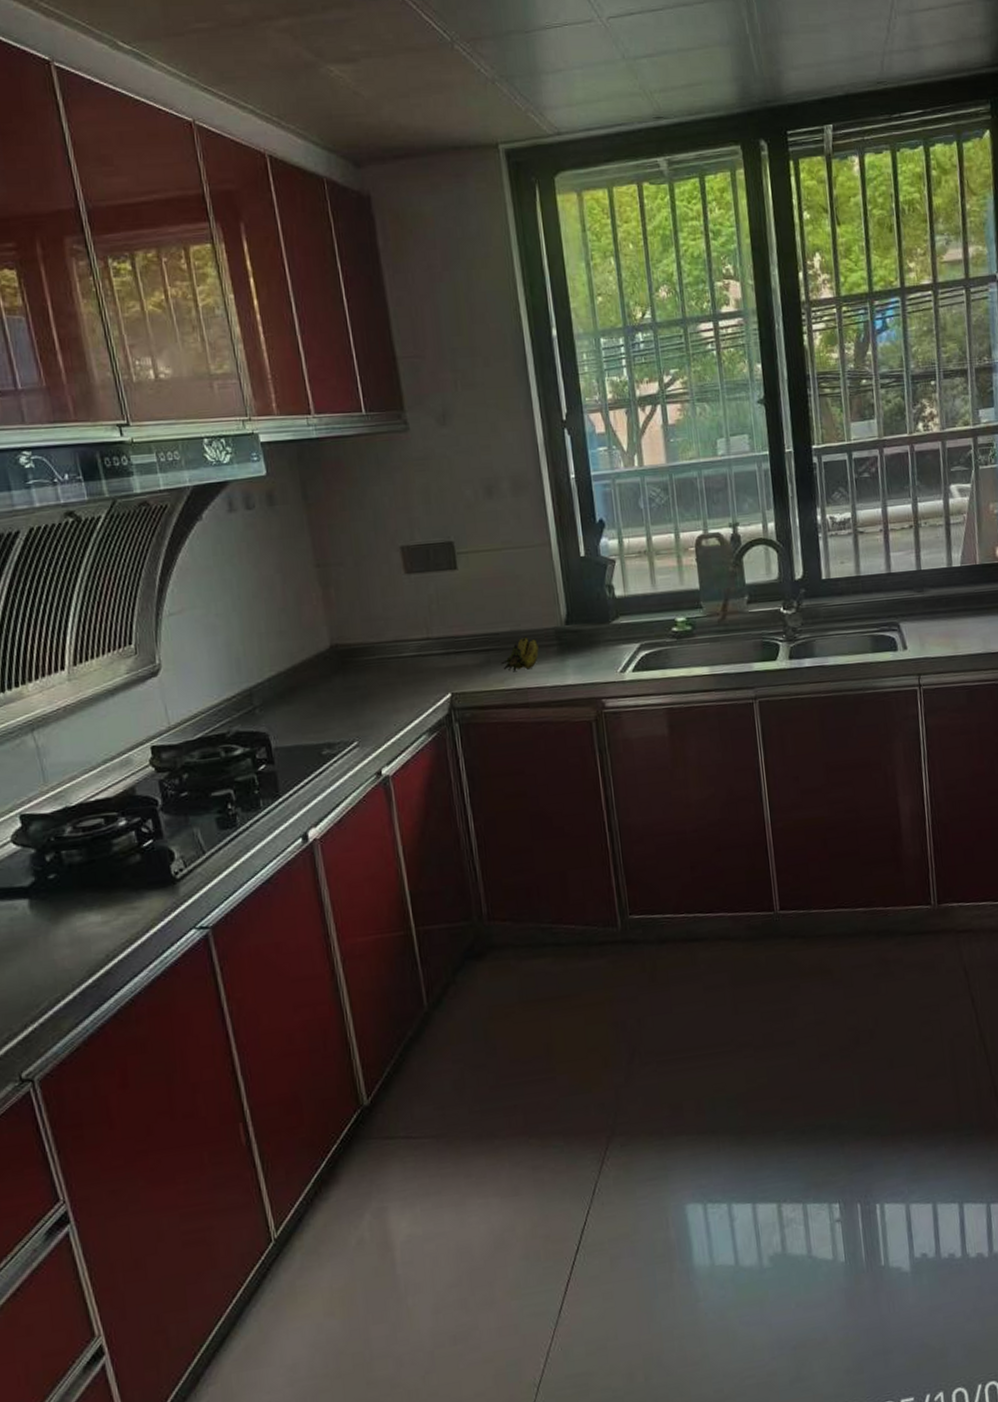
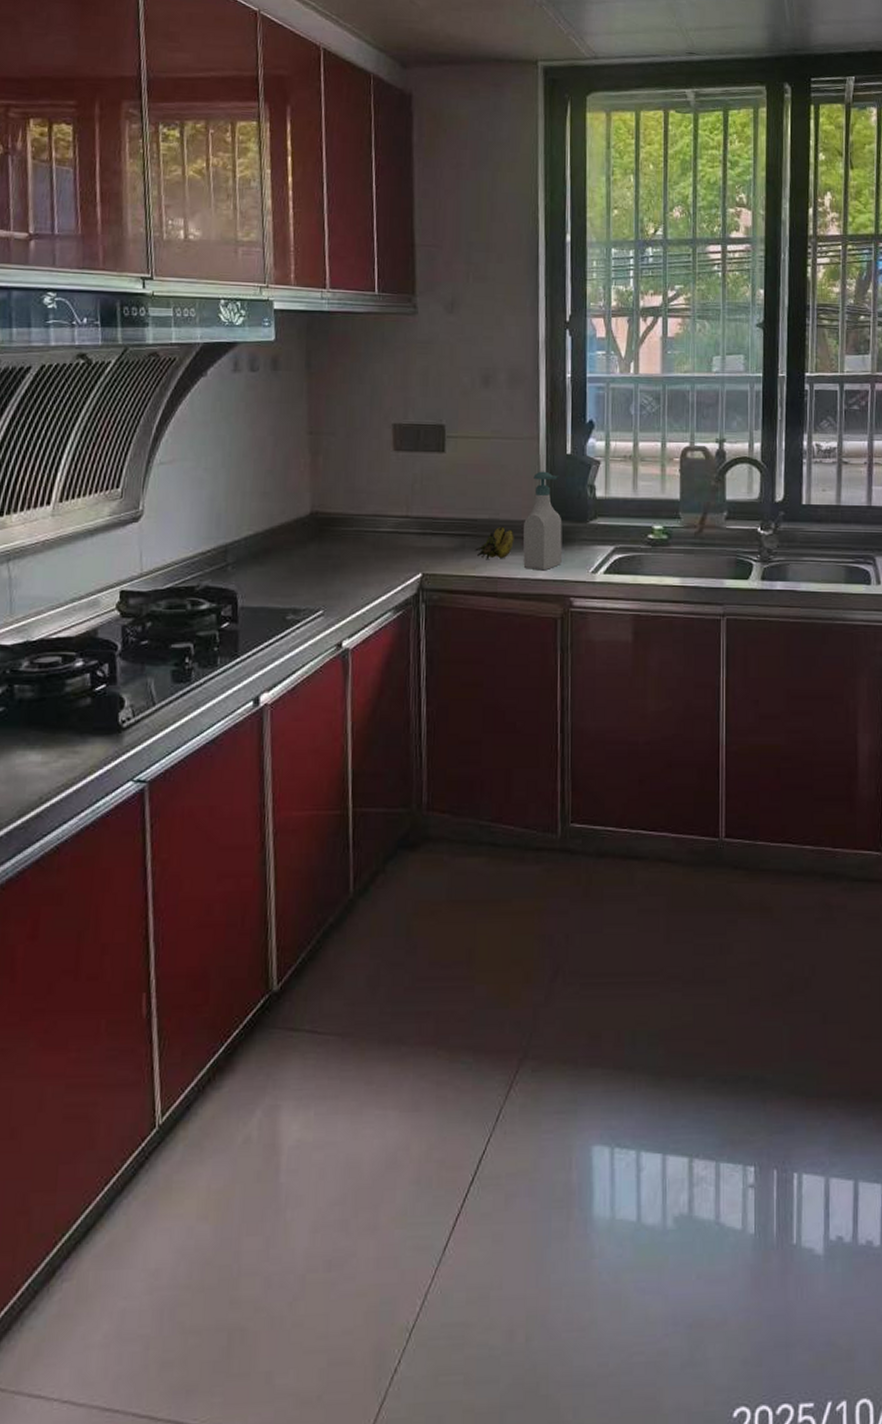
soap bottle: none [545,576,589,677] -> present [523,471,562,571]

